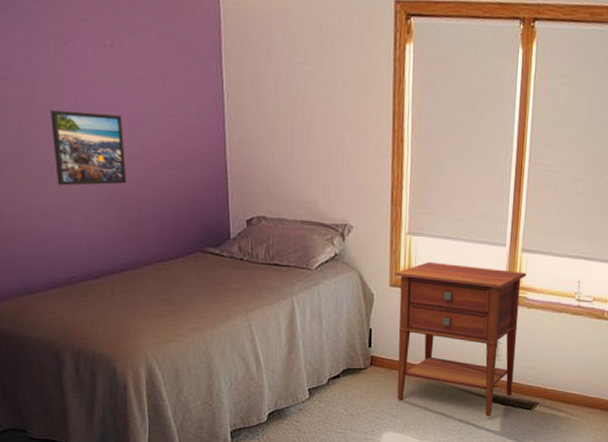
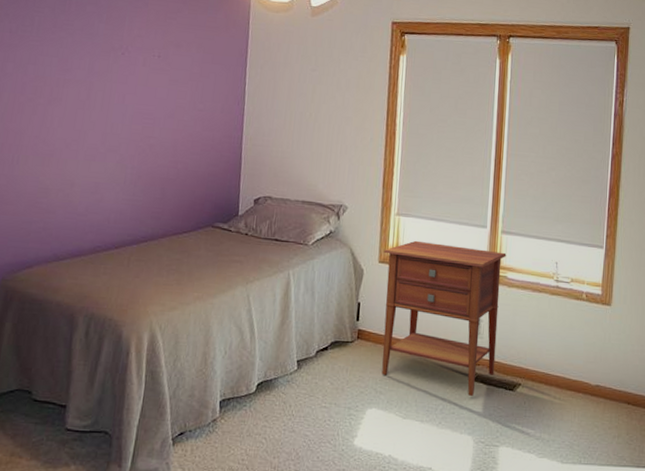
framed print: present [50,110,126,186] -> none [97,106,159,167]

